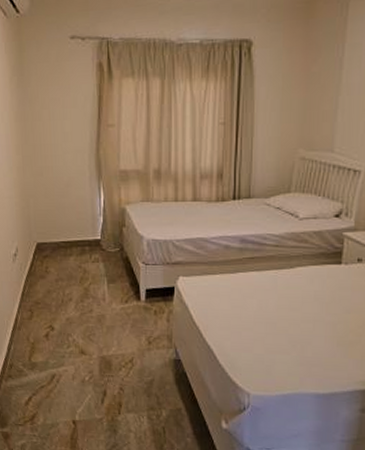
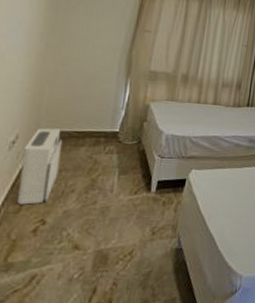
air purifier: none [25,240,56,312] -> present [17,128,63,205]

